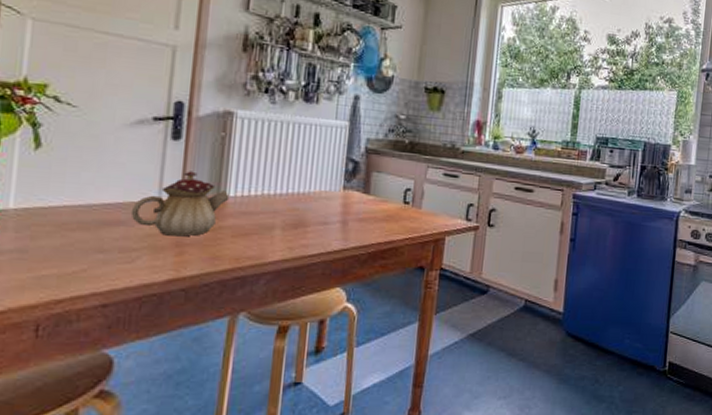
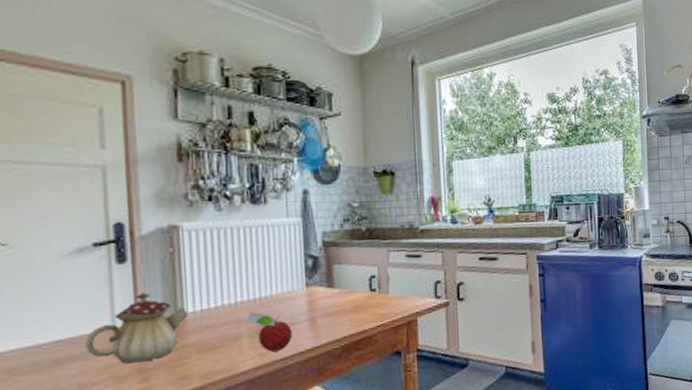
fruit: none [281,205,323,247] -> present [246,311,292,352]

